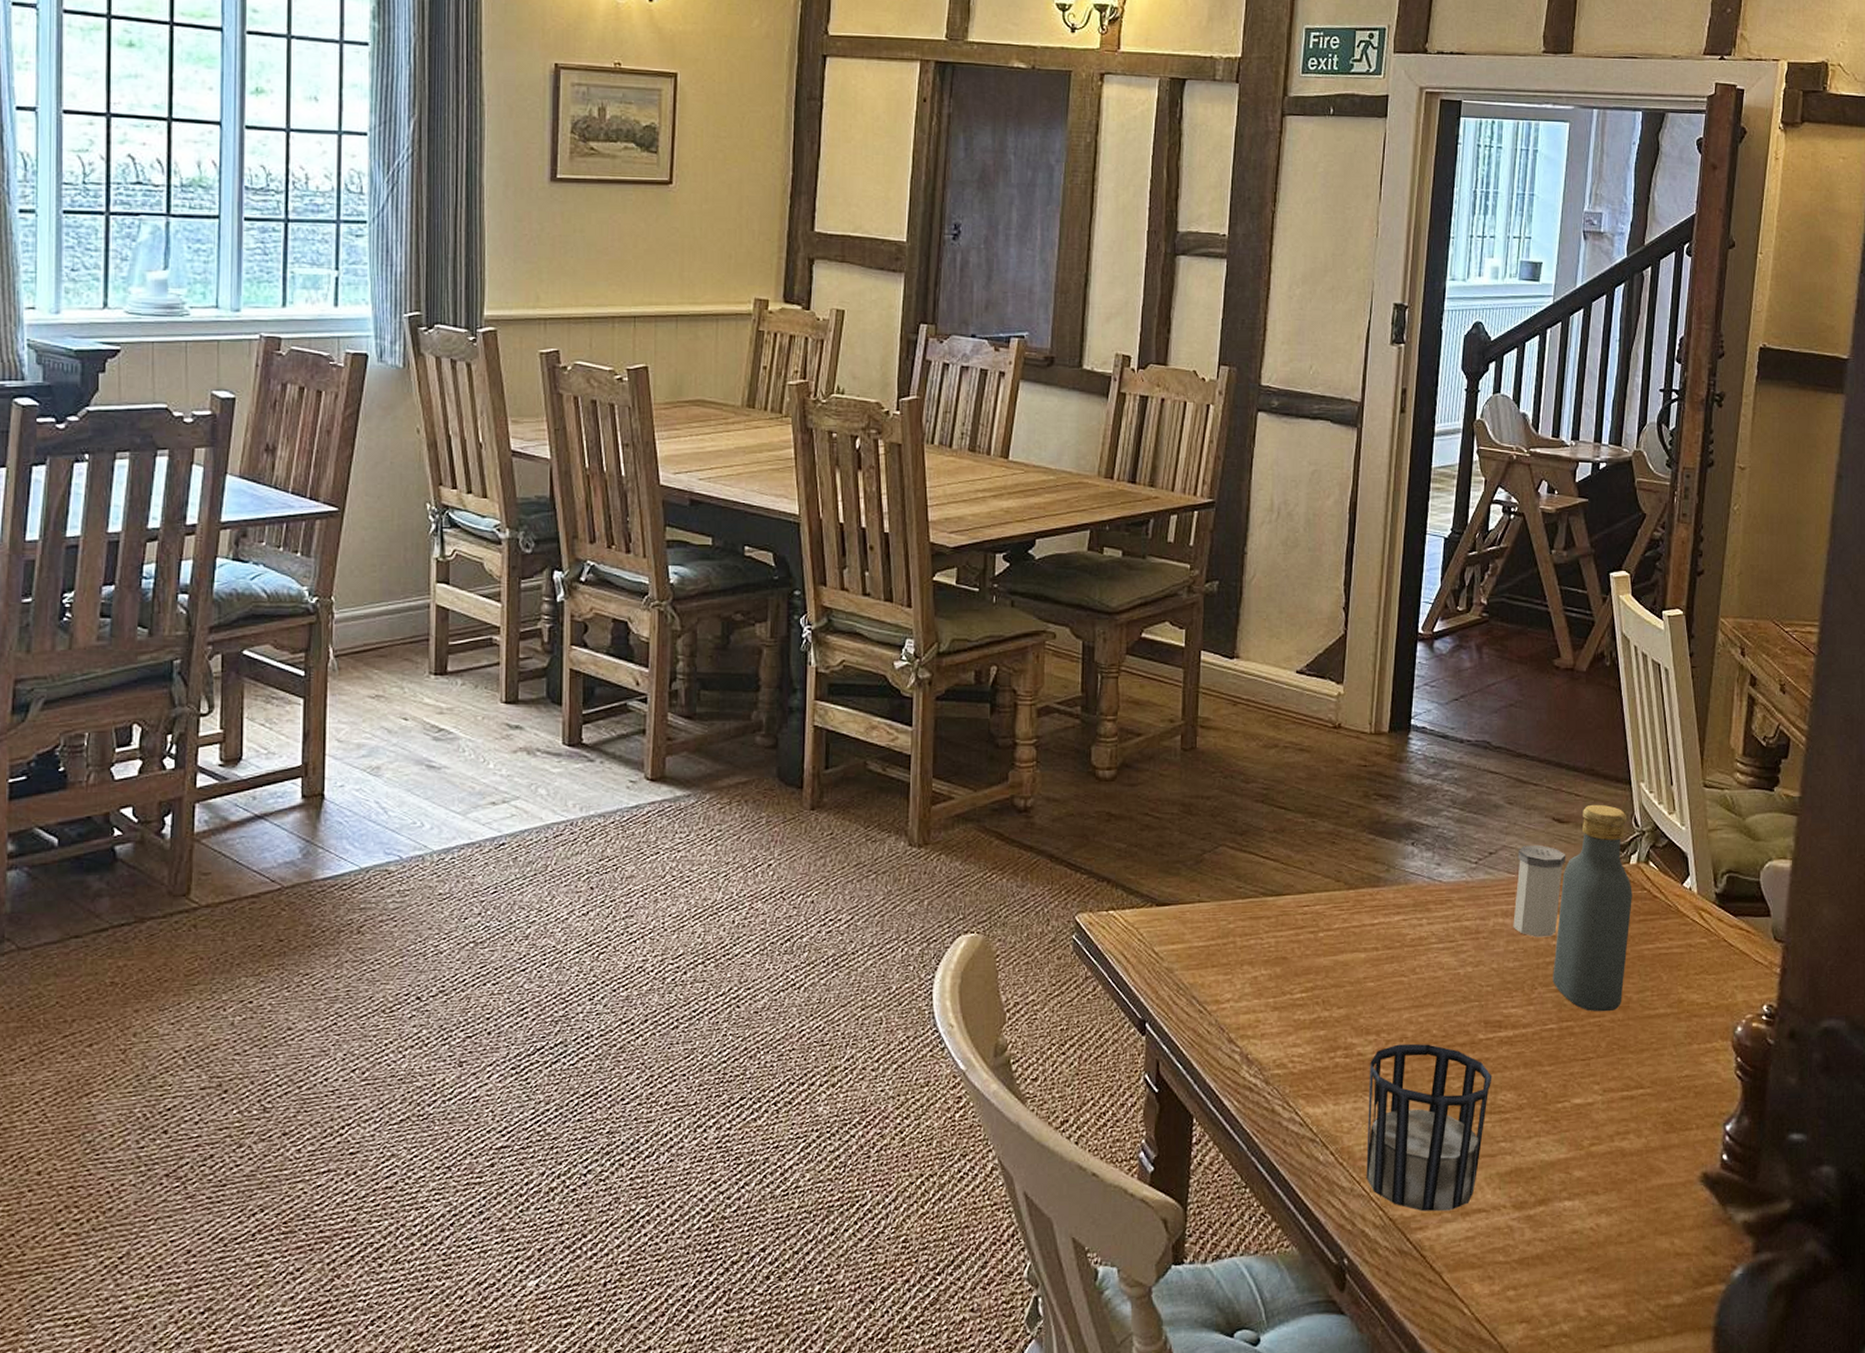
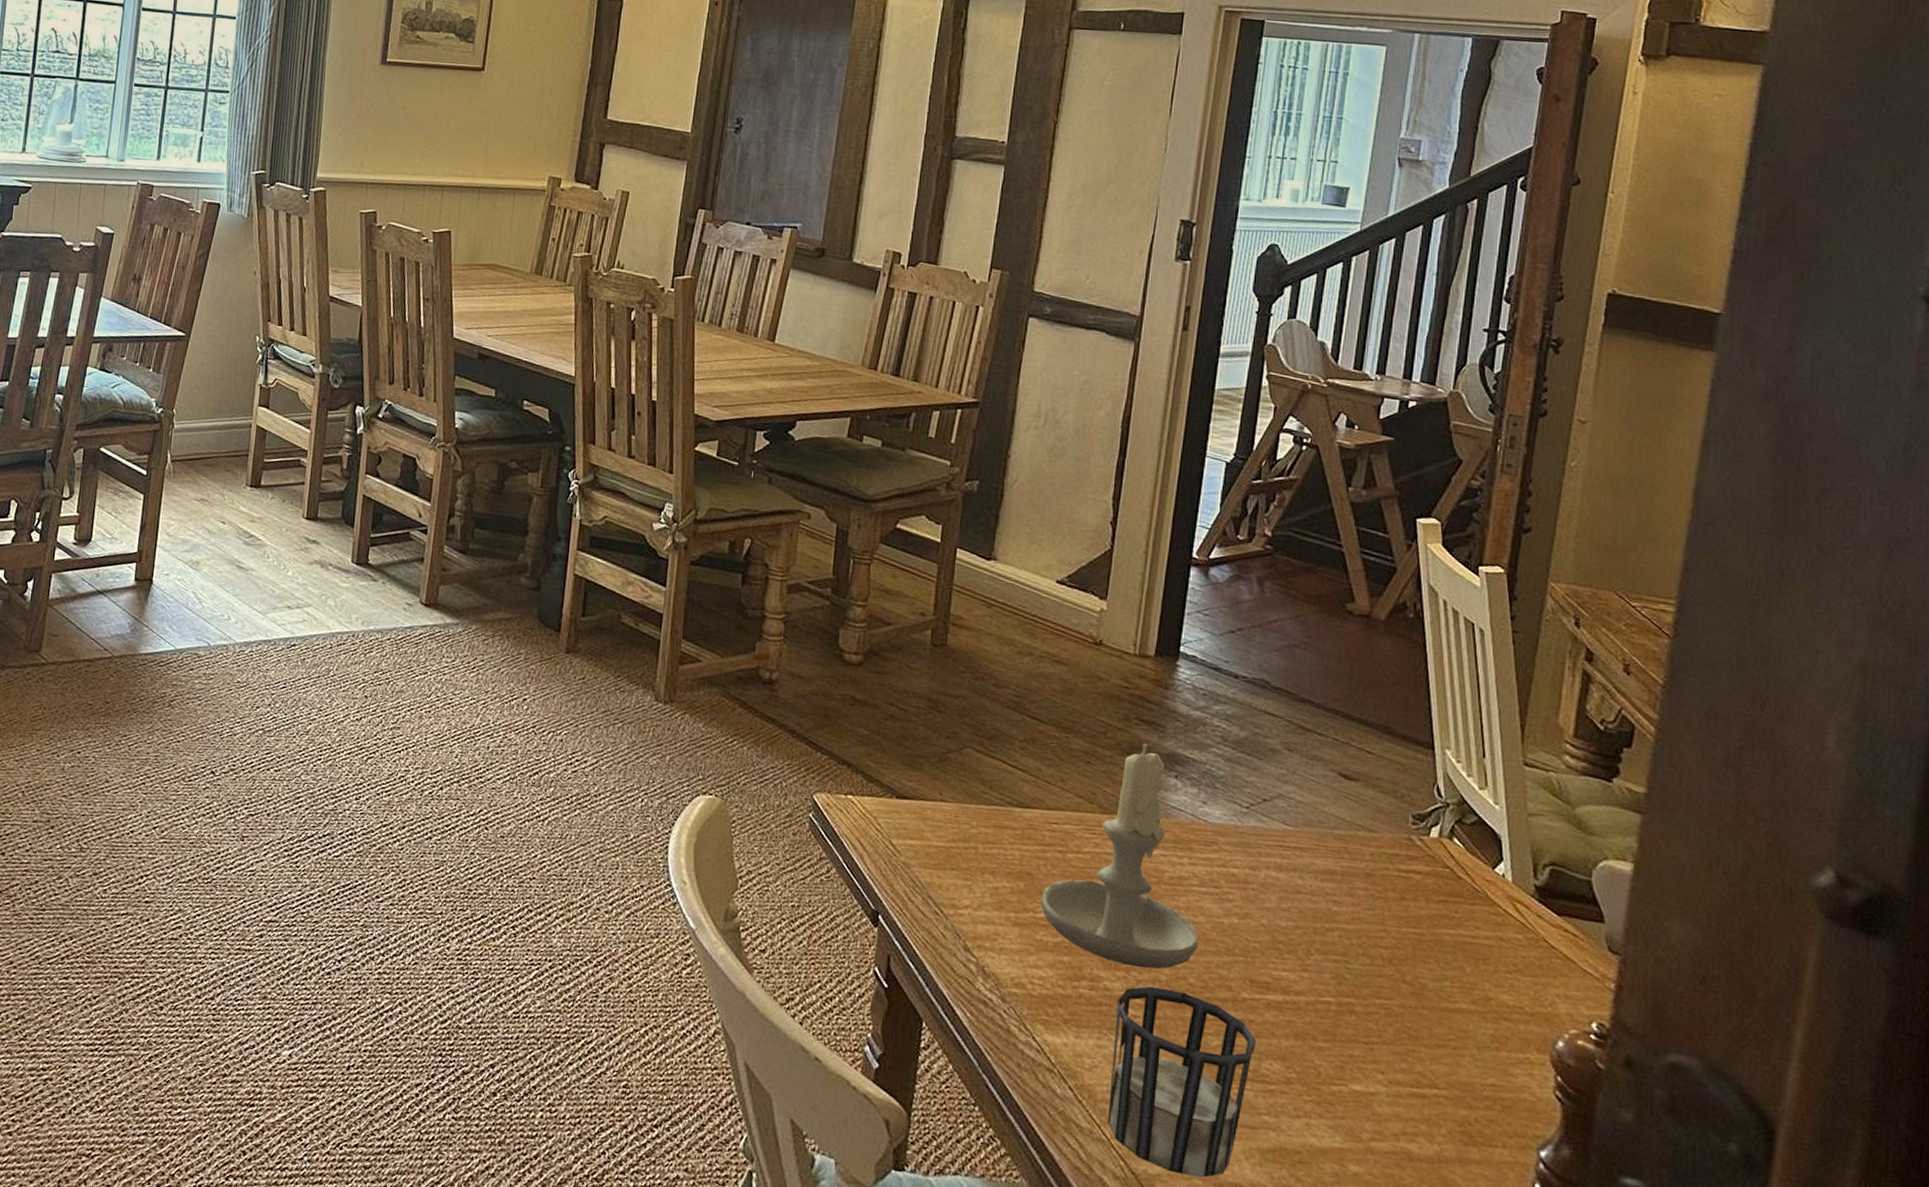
candle: none [1297,817,1439,1029] -> present [1041,744,1199,969]
salt shaker: present [1513,844,1566,938] -> none [1287,797,1354,902]
vodka: present [1553,804,1632,1012] -> none [1332,765,1432,996]

